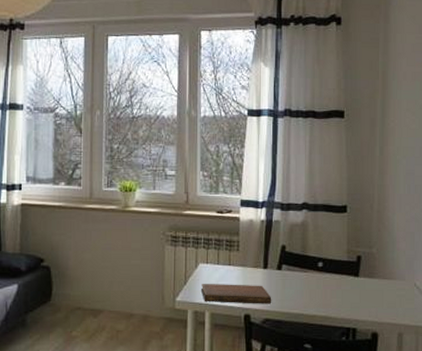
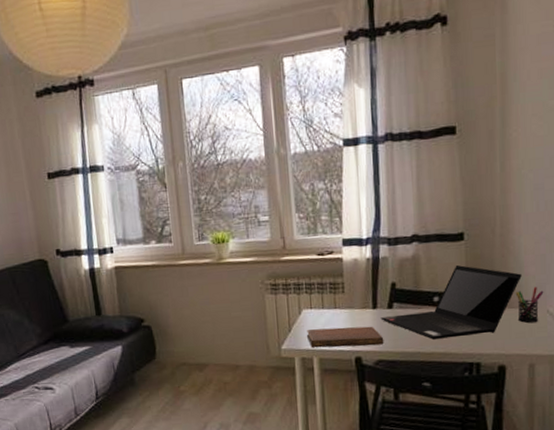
laptop computer: none [270,235,394,303] -> present [380,265,522,339]
pen holder: none [388,261,412,295] -> present [515,287,544,323]

